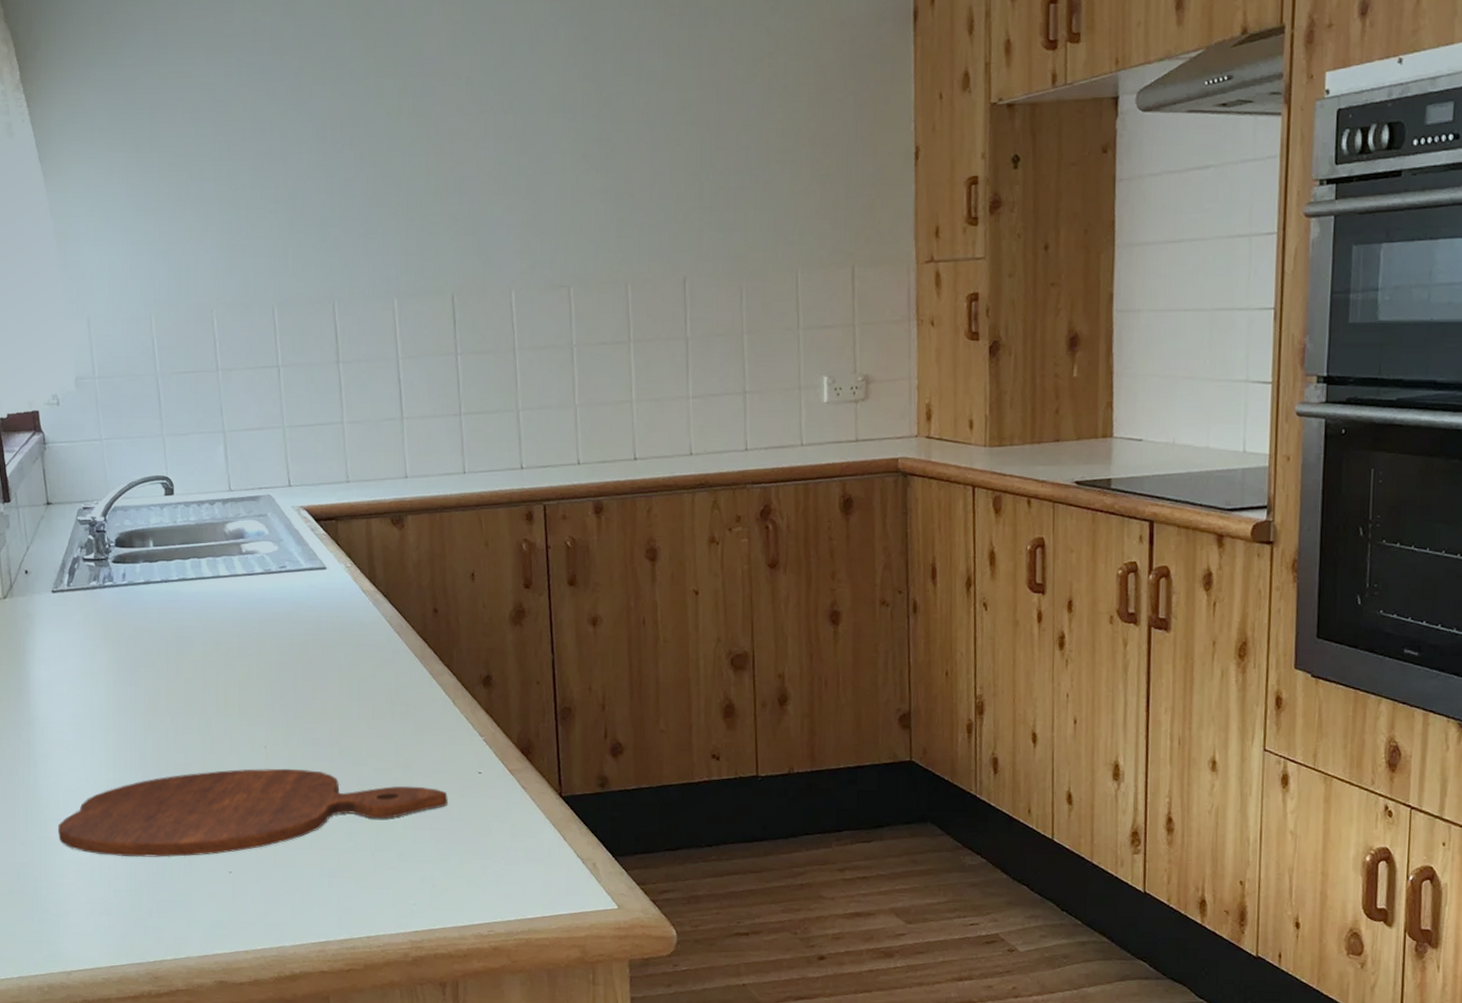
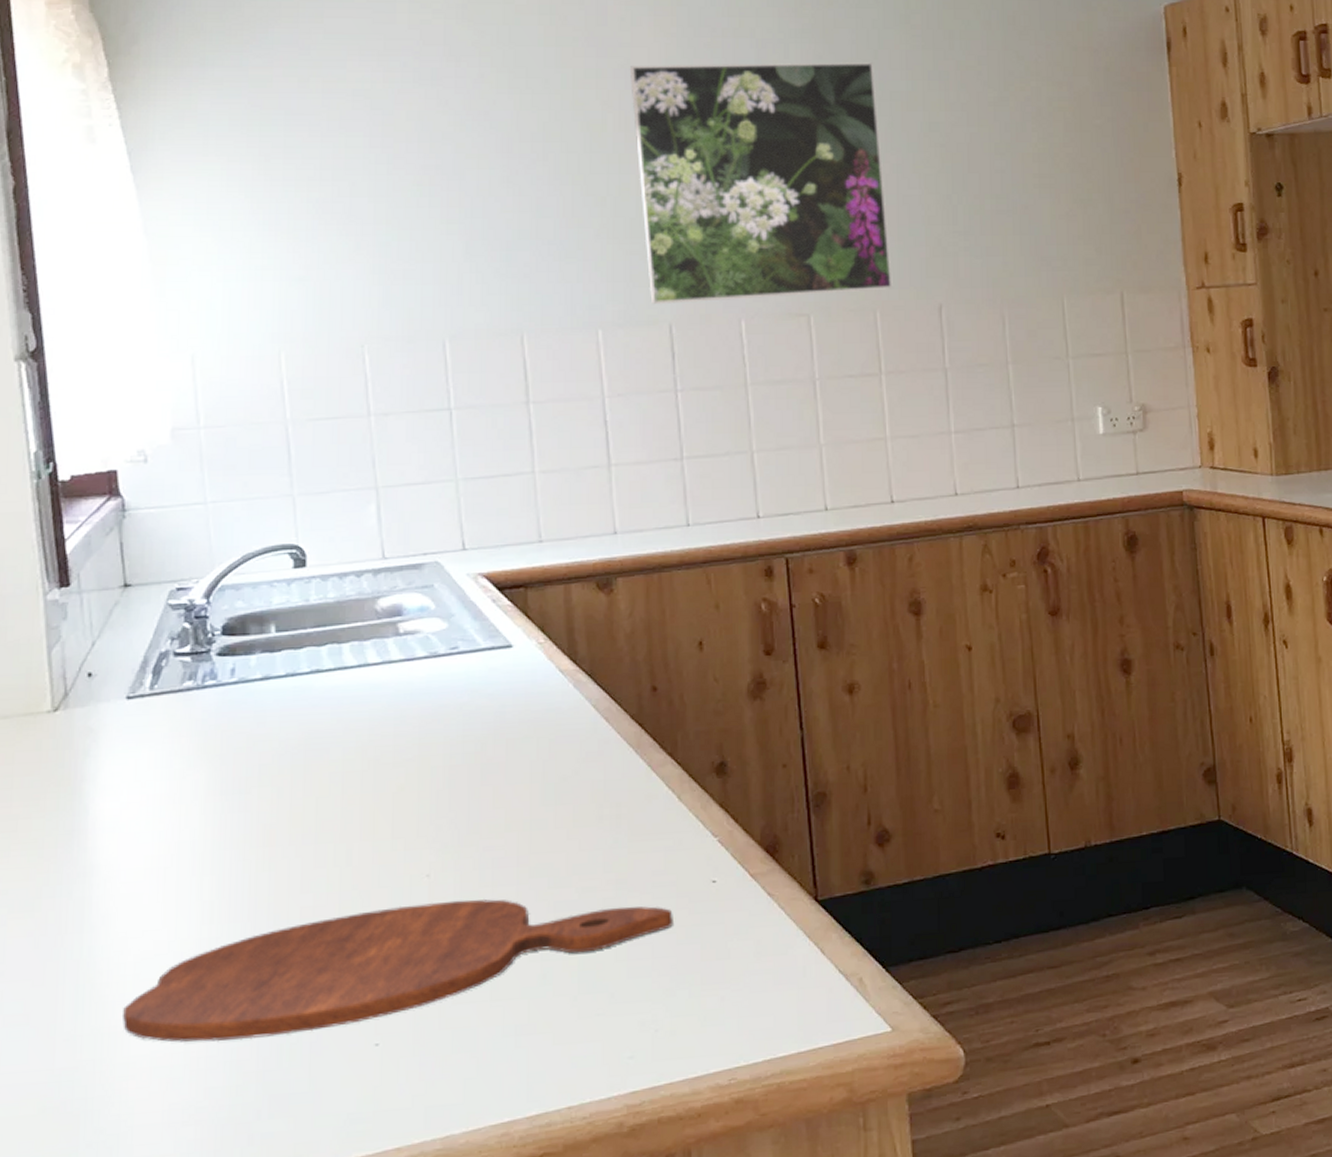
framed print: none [422,43,644,277] -> present [630,62,894,305]

